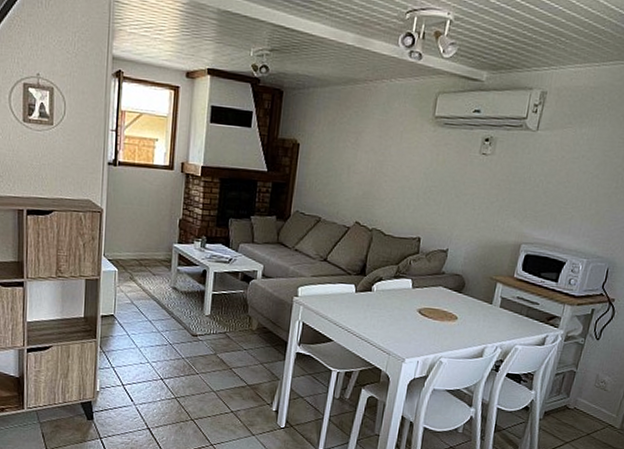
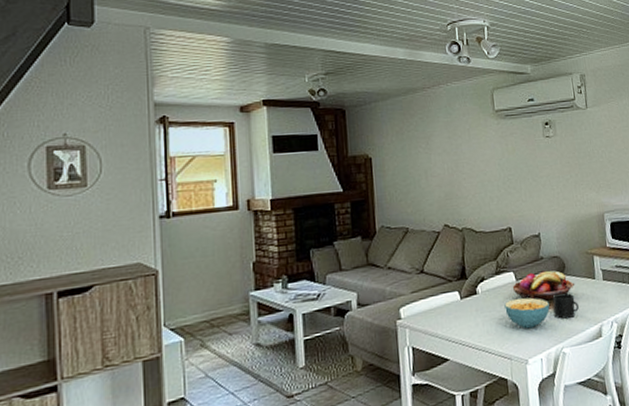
cereal bowl: none [394,304,439,334] -> present [504,297,550,329]
fruit basket: none [406,283,470,313] -> present [512,270,575,301]
mug: none [441,308,468,333] -> present [552,292,580,319]

